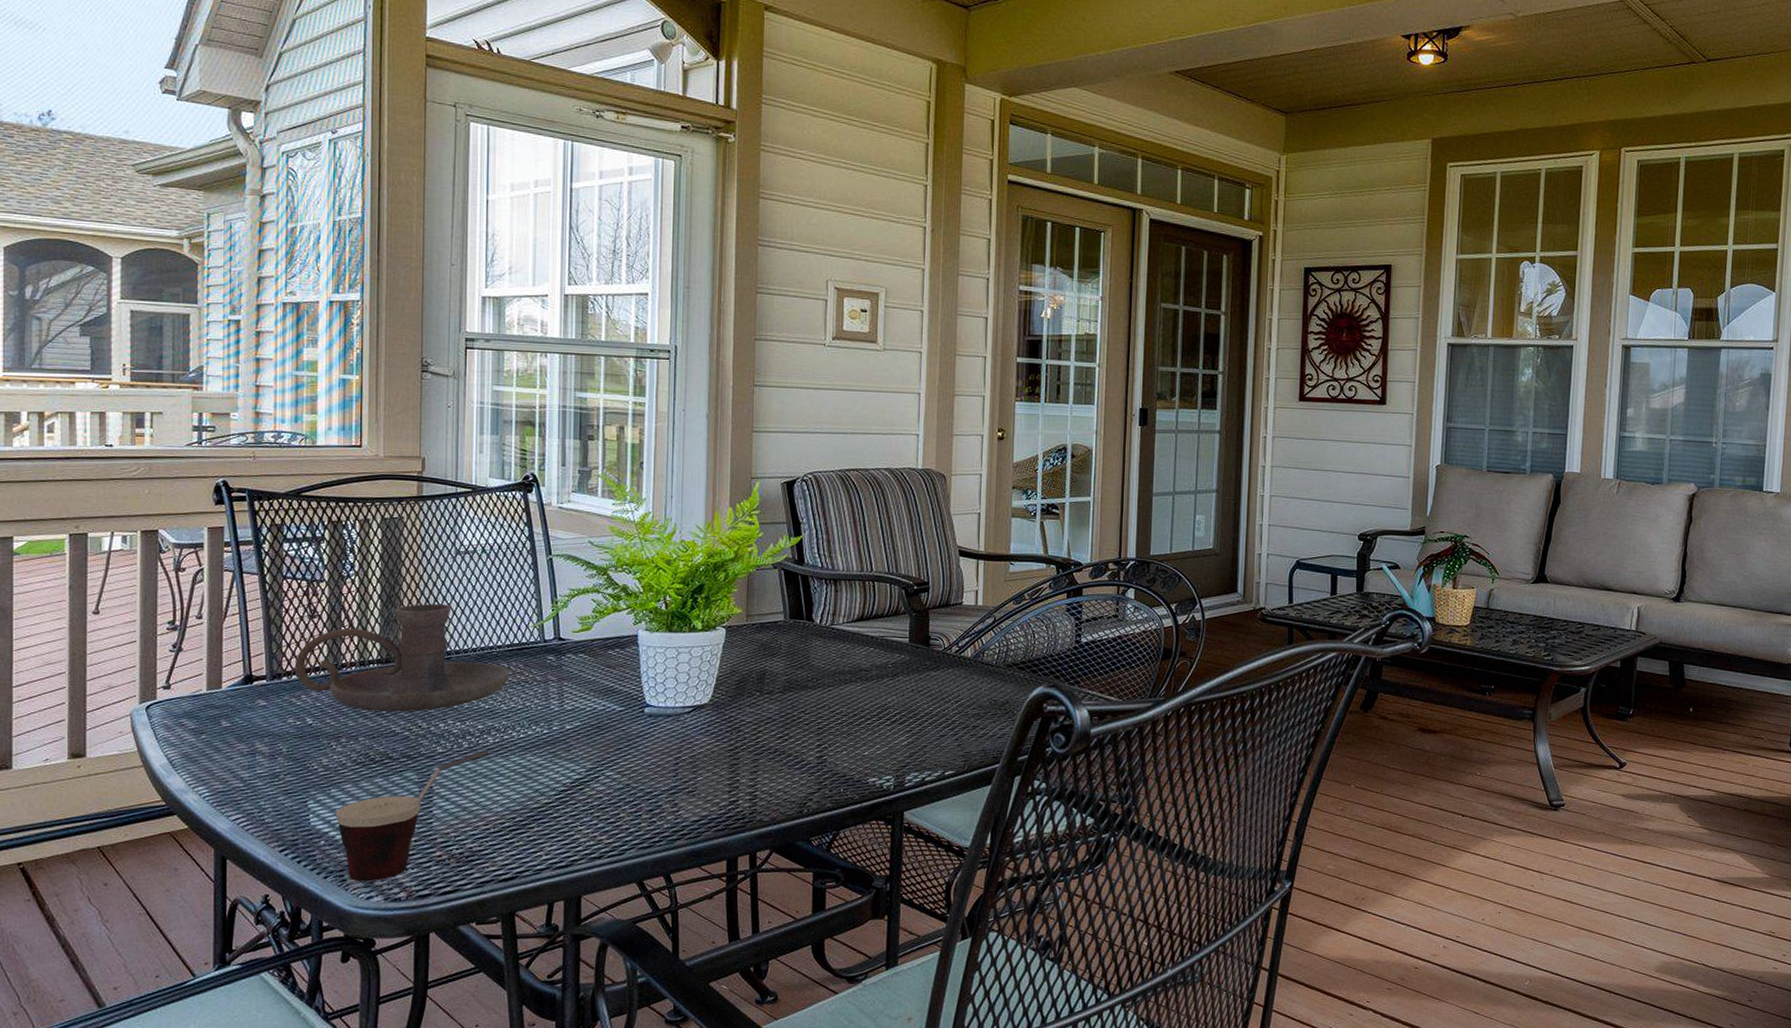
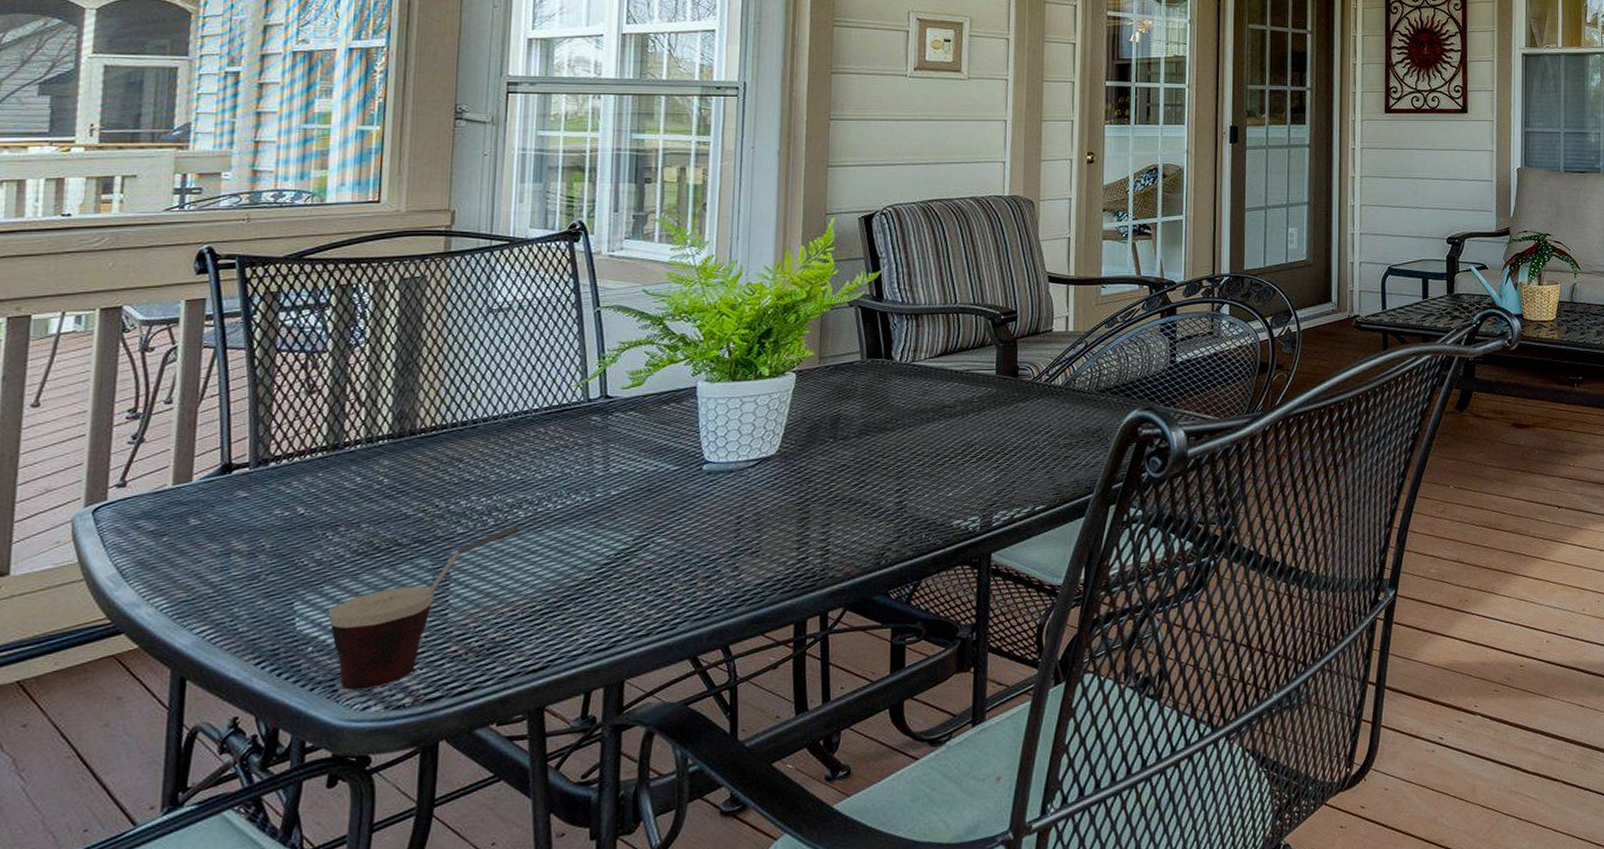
candle holder: present [295,603,510,712] -> none [286,367,547,493]

